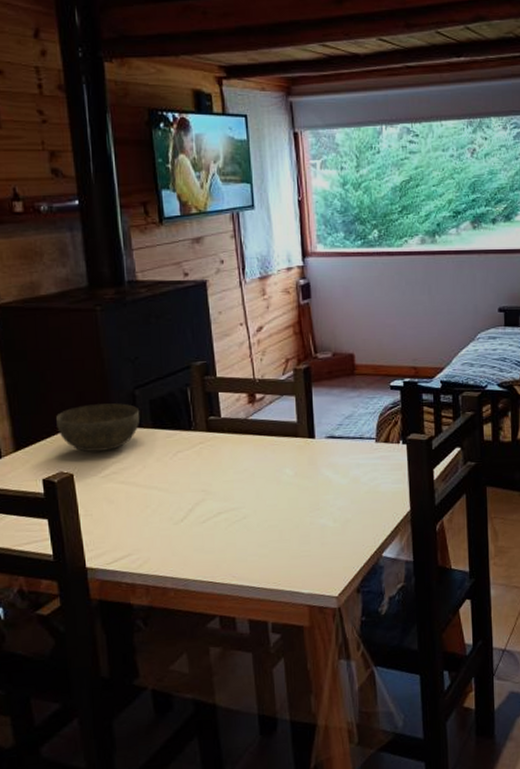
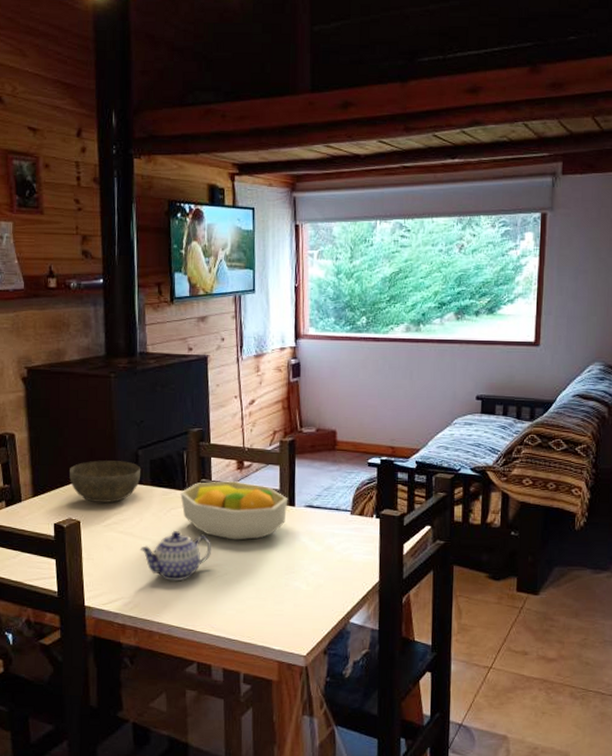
teapot: none [145,476,227,531] -> present [139,531,212,582]
fruit bowl: none [186,416,308,481] -> present [180,481,288,540]

